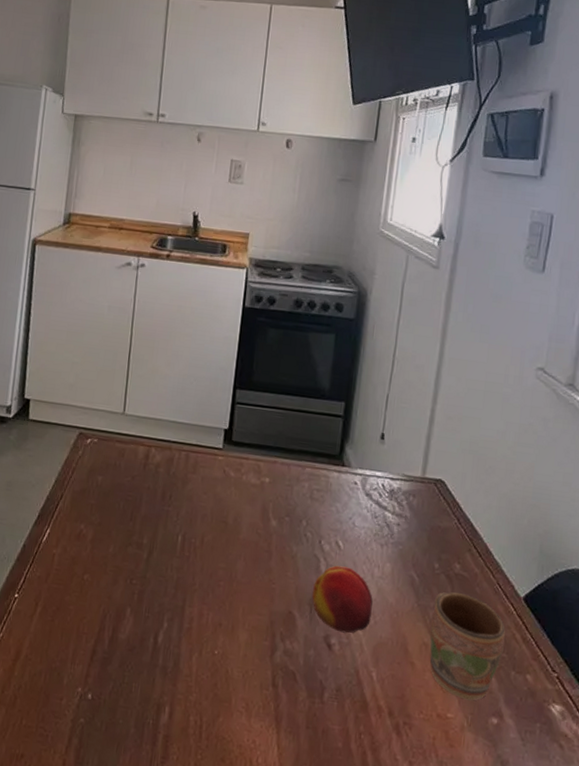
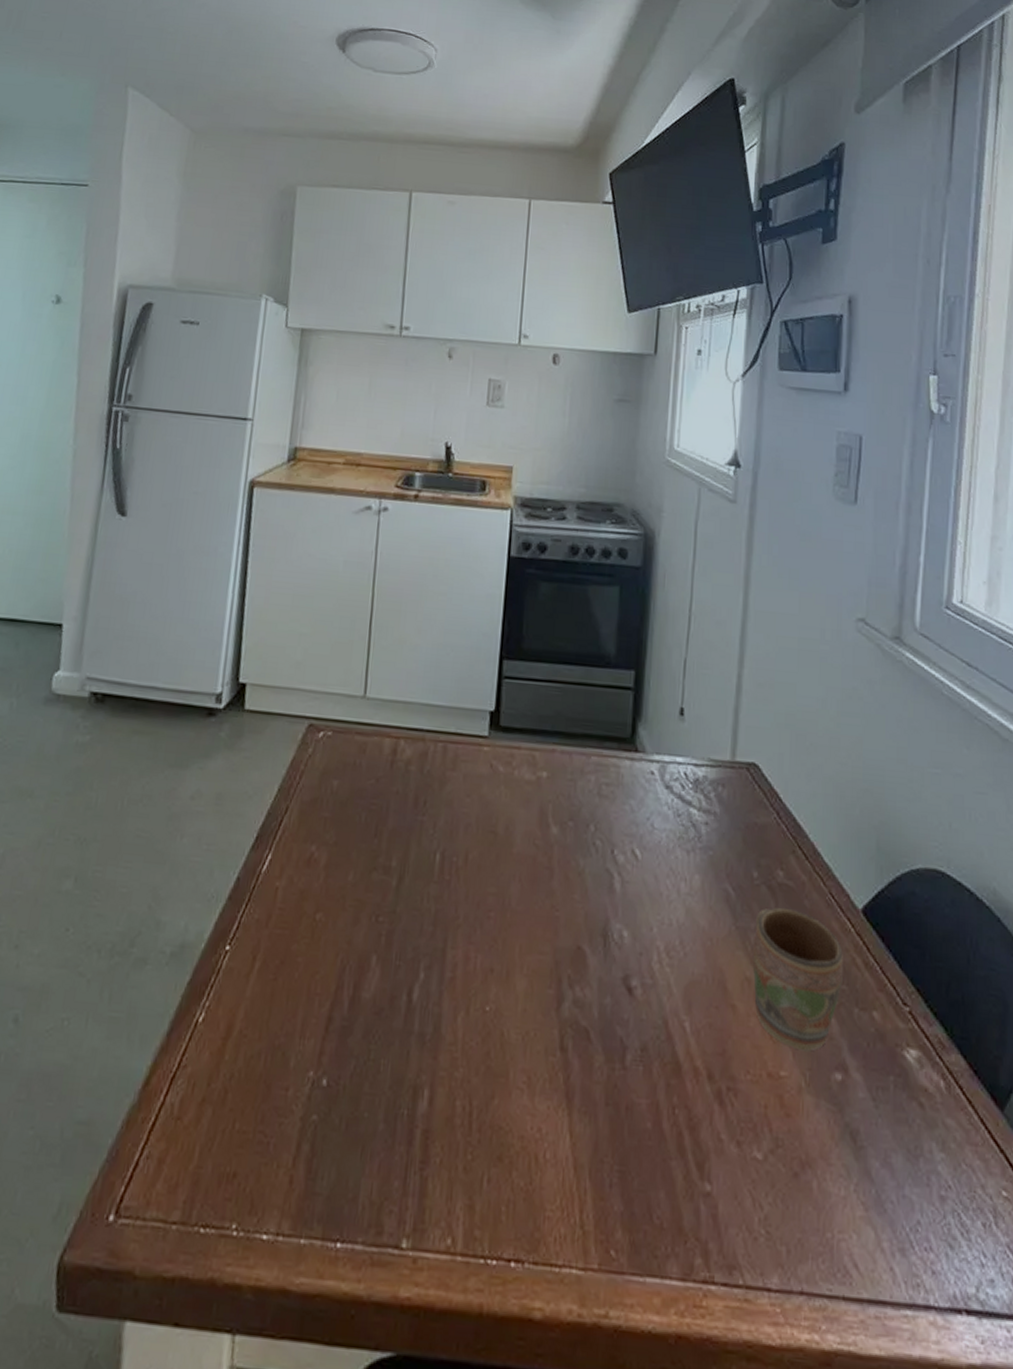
fruit: present [312,565,373,633] -> none [606,881,681,971]

